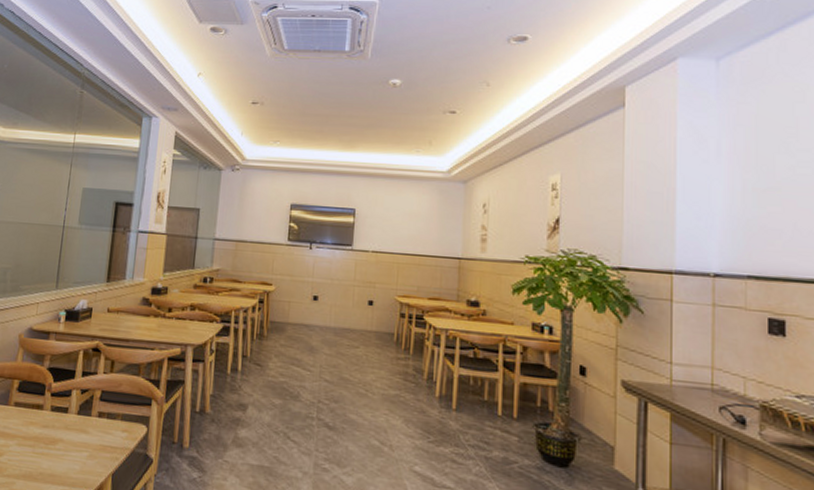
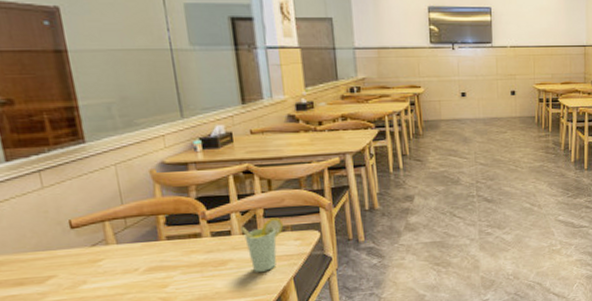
cup: none [76,401,116,461] -> present [240,217,284,272]

